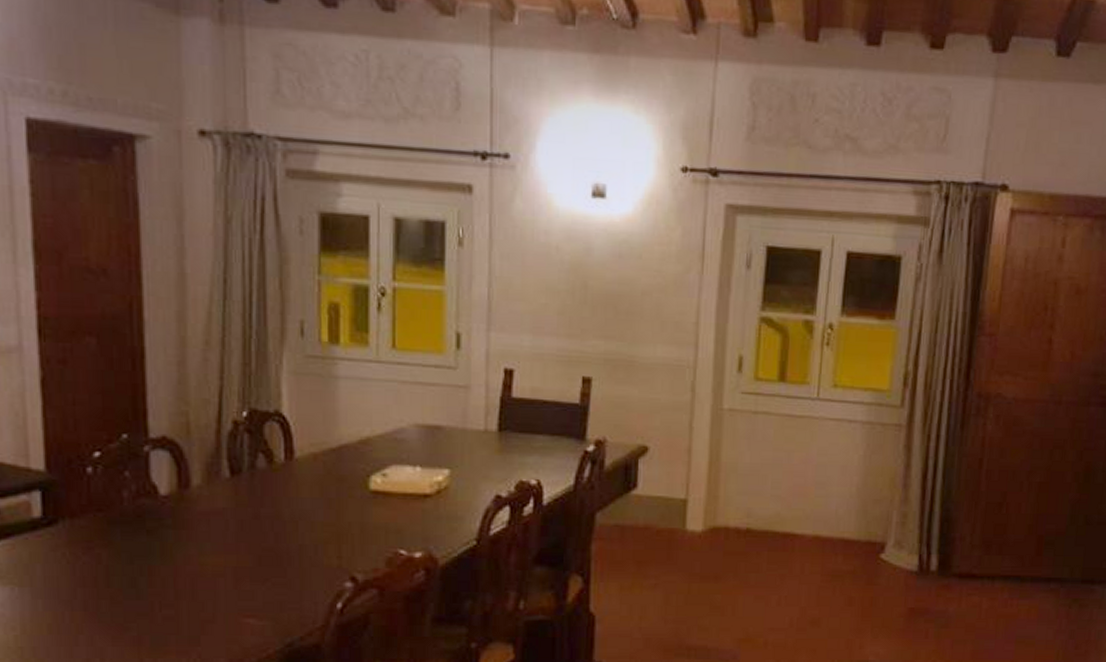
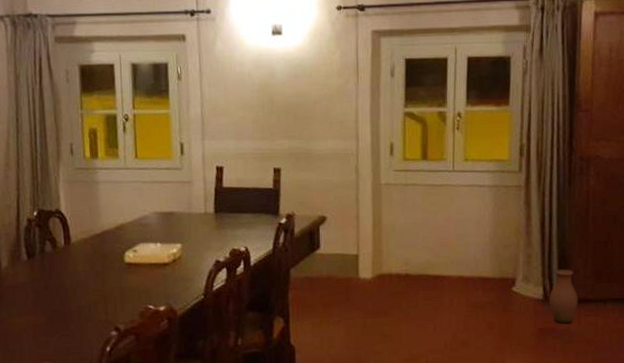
vase: none [924,534,962,604] -> present [549,269,579,324]

